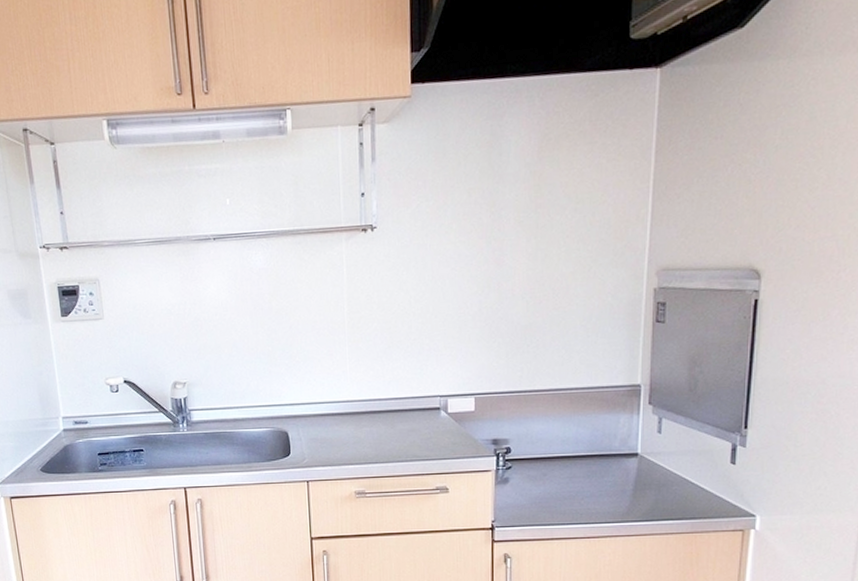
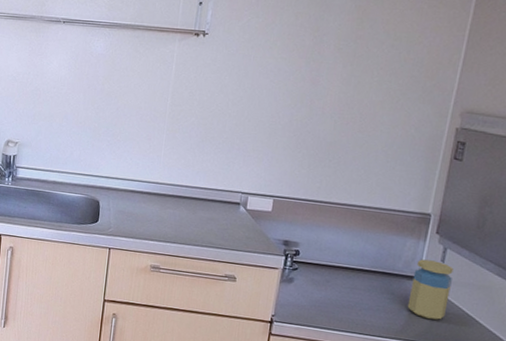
jar: none [630,433,672,496] -> present [407,259,454,320]

